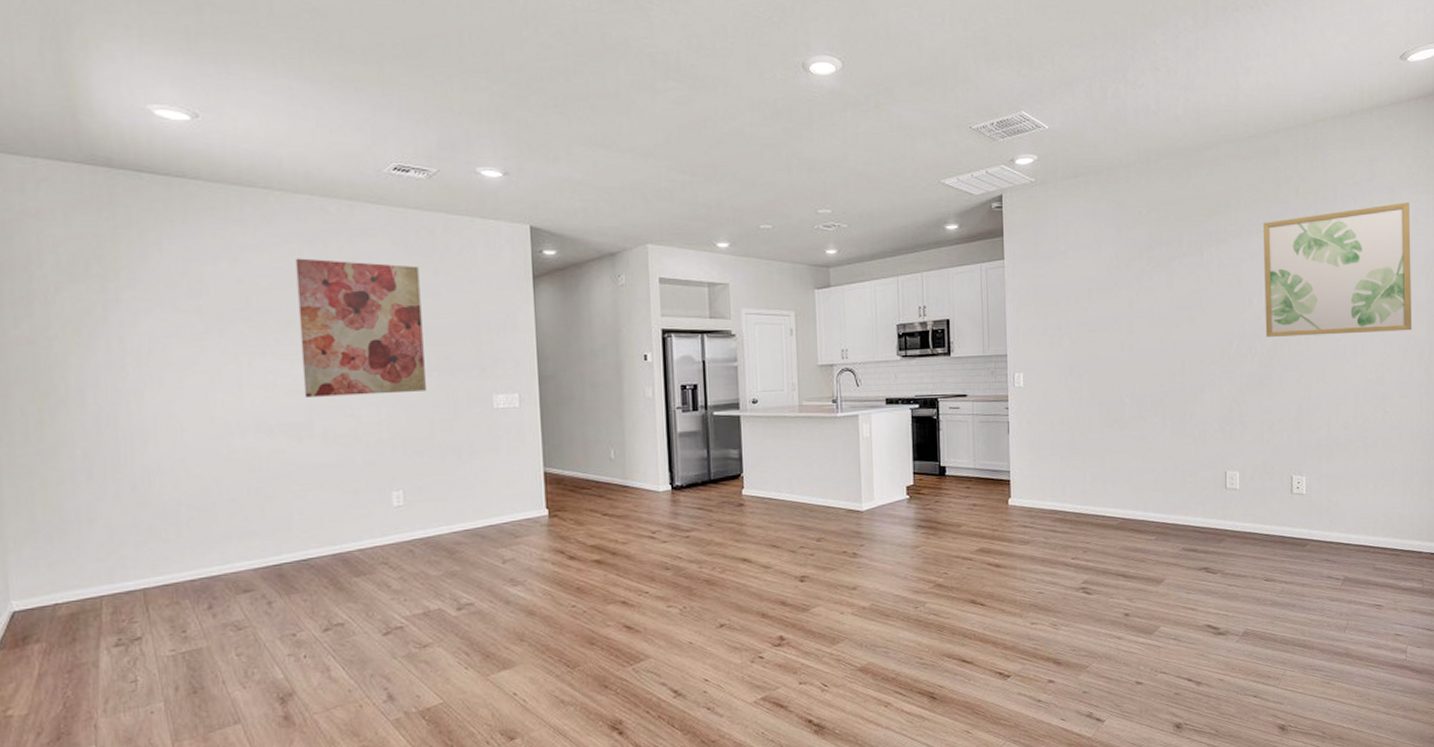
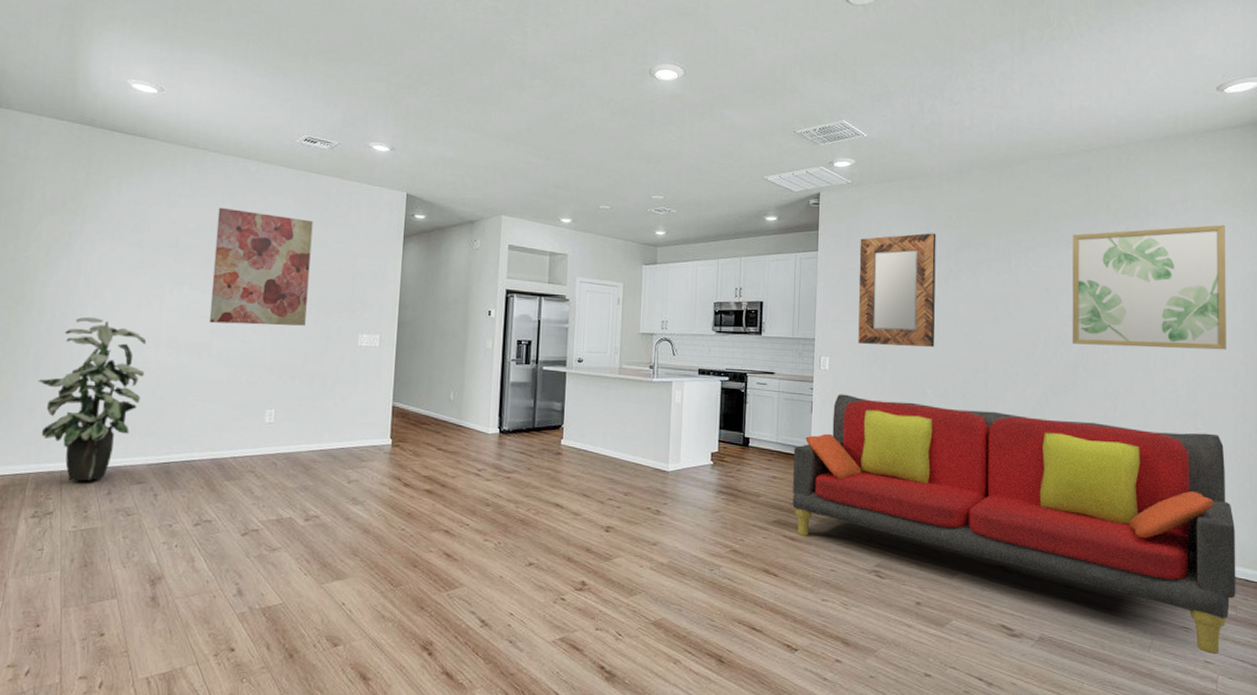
indoor plant: none [93,403,232,599] -> present [38,316,147,482]
sofa: none [992,410,1423,627] -> present [792,394,1236,655]
home mirror: none [1048,231,1131,357] -> present [858,233,936,347]

